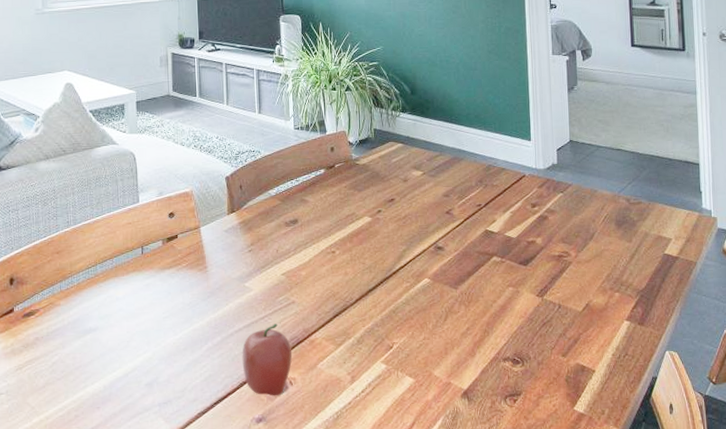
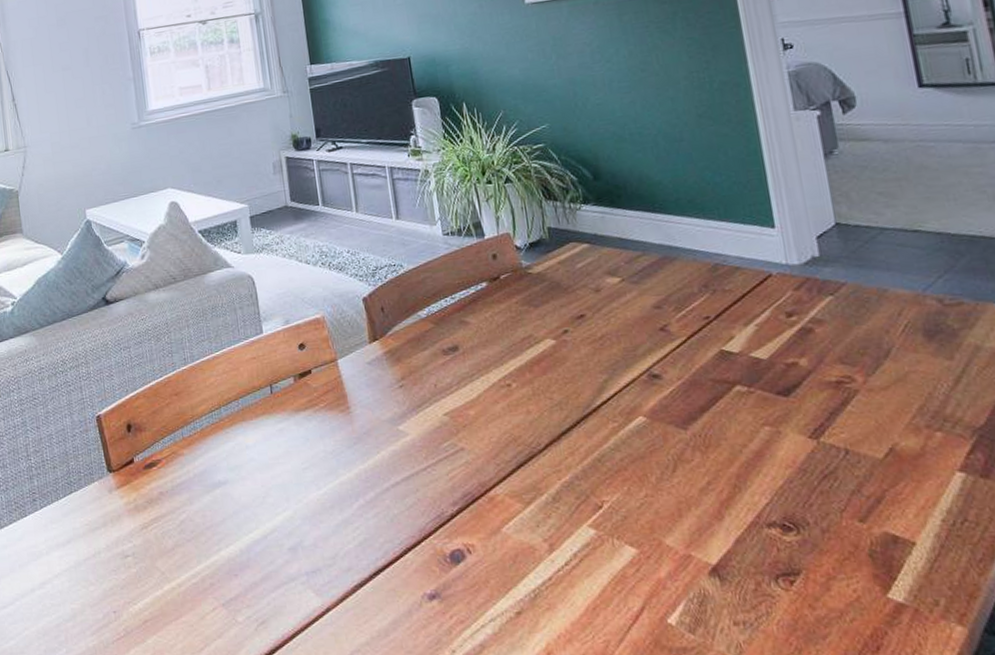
fruit: present [242,323,293,396] -> none [402,476,468,567]

